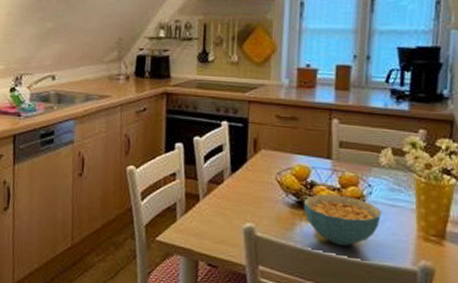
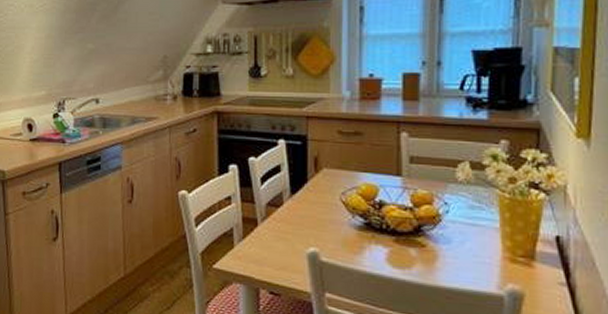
cereal bowl: present [303,194,381,246] -> none [371,214,460,270]

